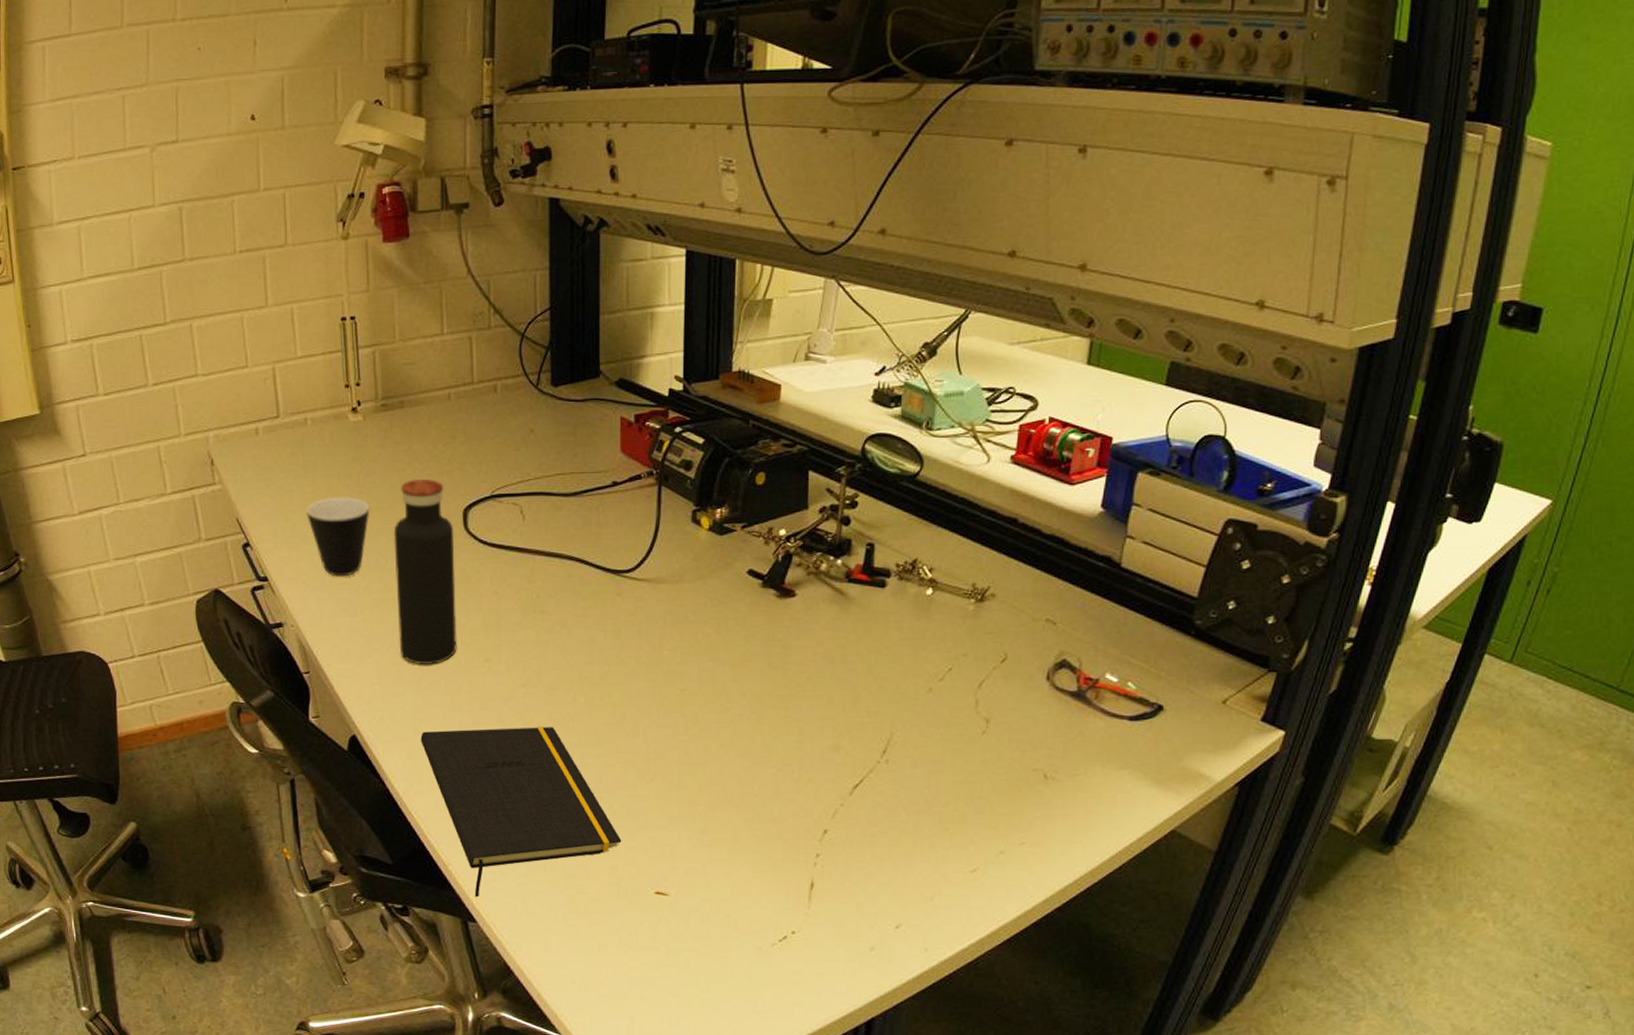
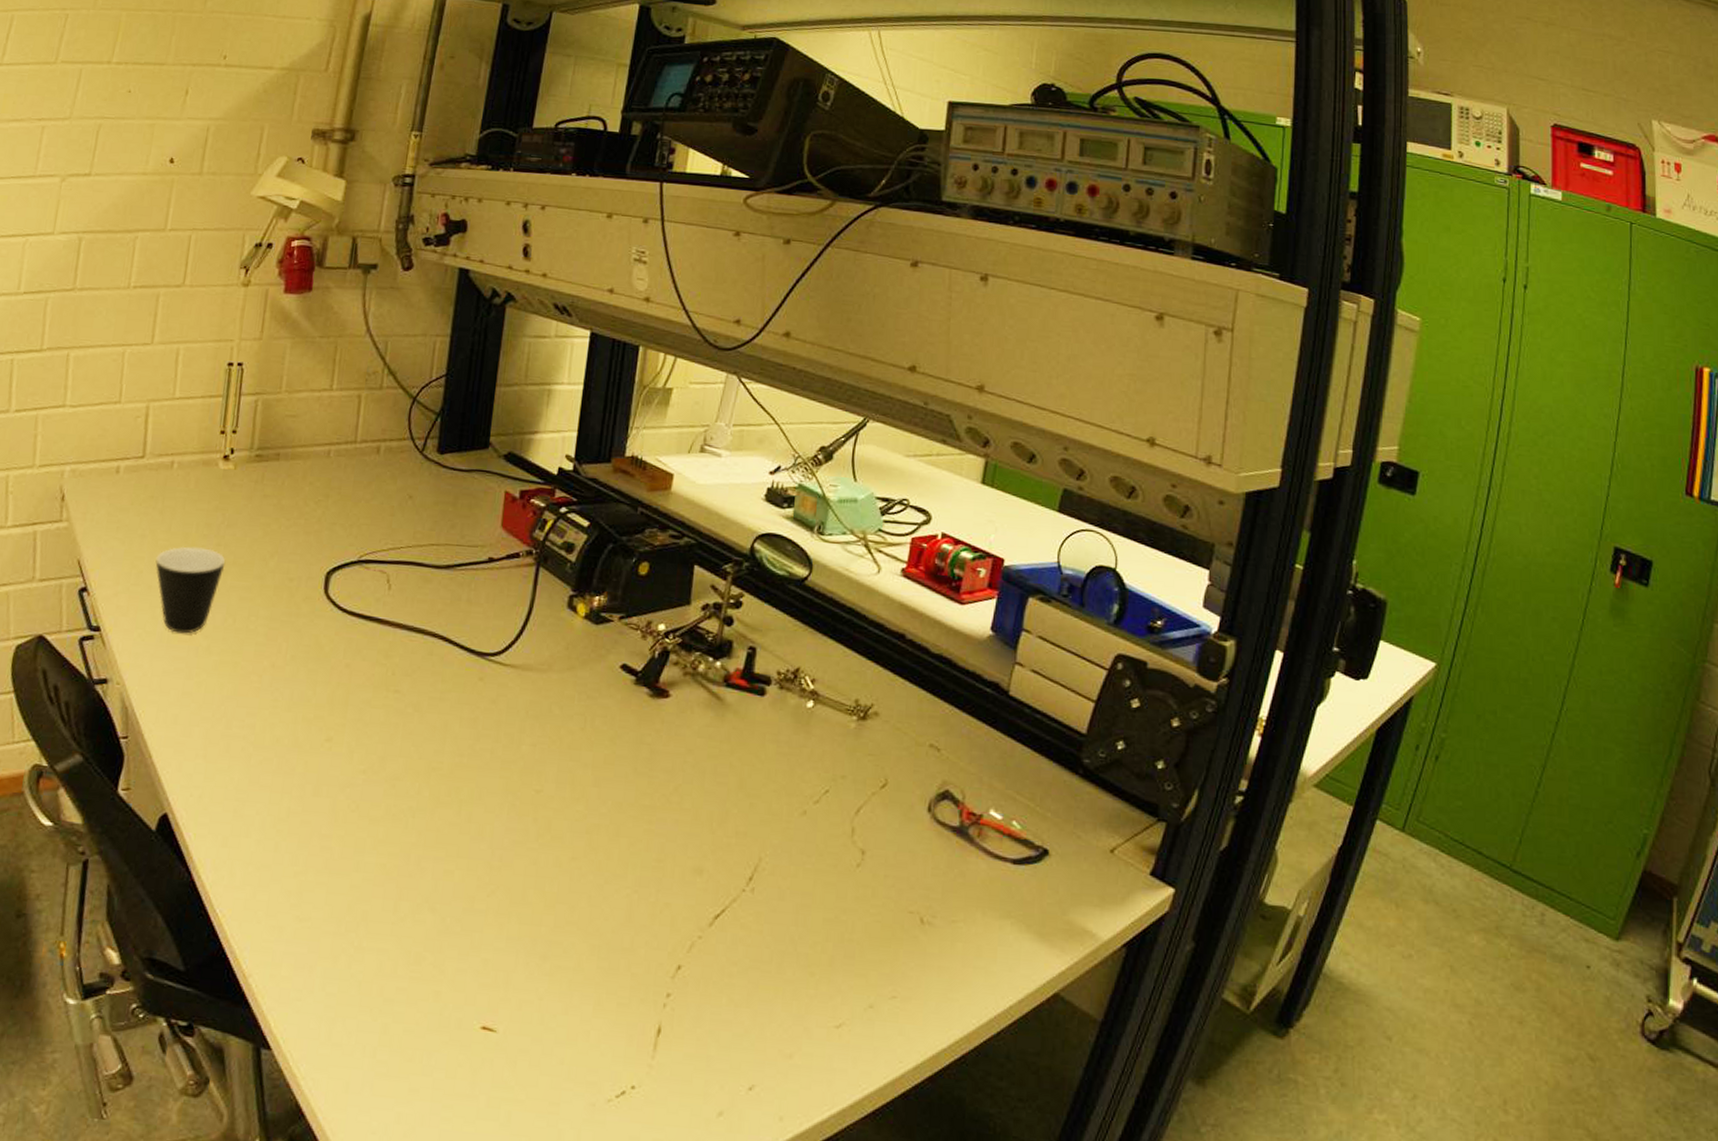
water bottle: present [393,478,457,665] -> none [233,535,313,740]
notepad: present [420,727,622,898] -> none [239,816,451,1019]

